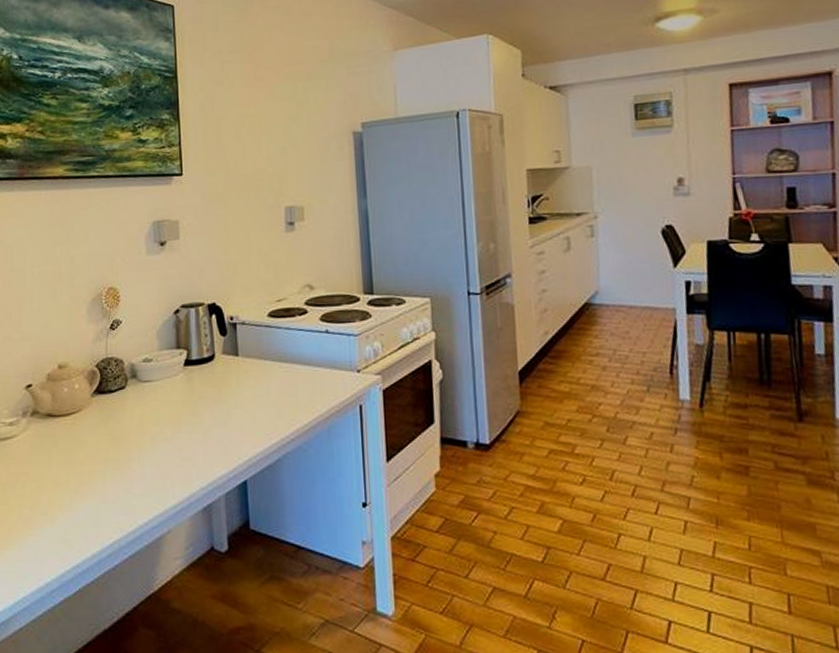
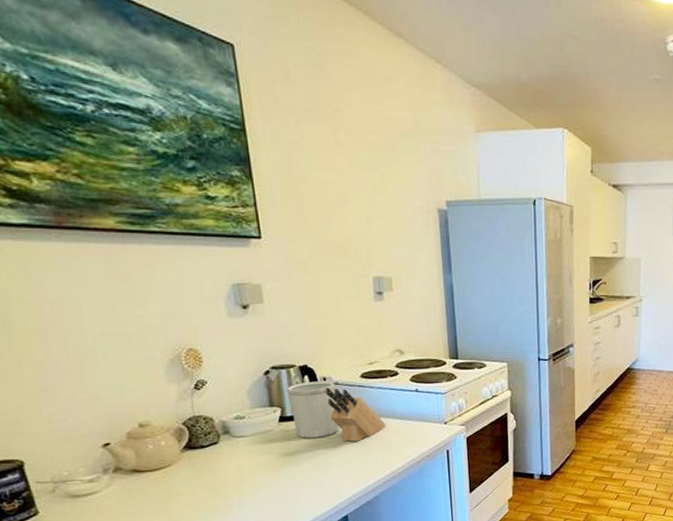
utensil holder: none [195,320,243,385] -> present [287,381,339,438]
knife block: none [231,327,293,391] -> present [325,387,386,442]

